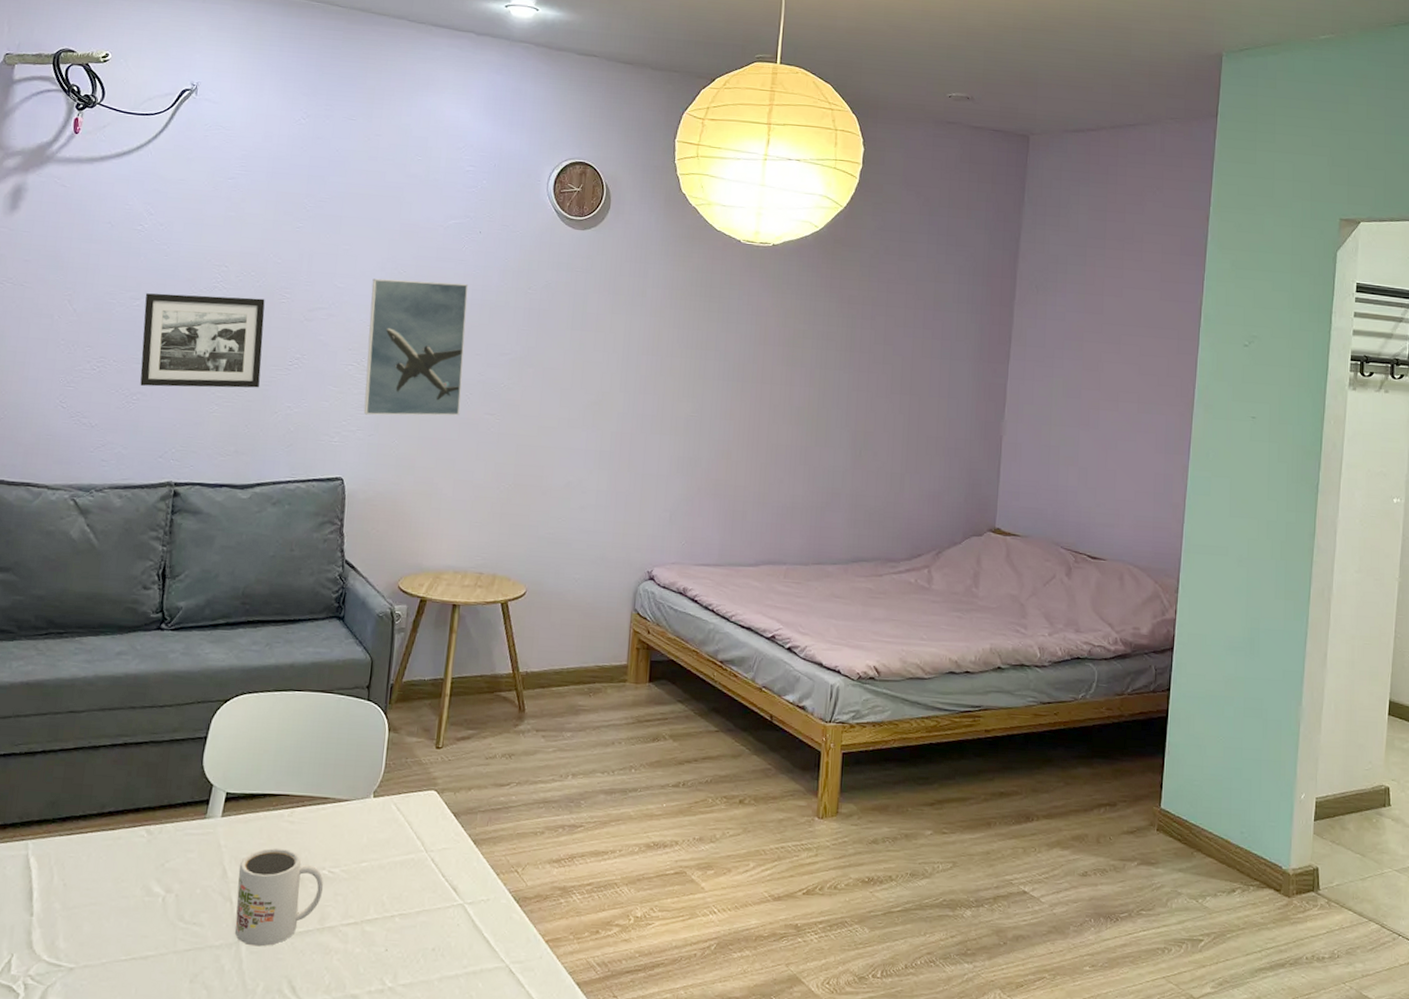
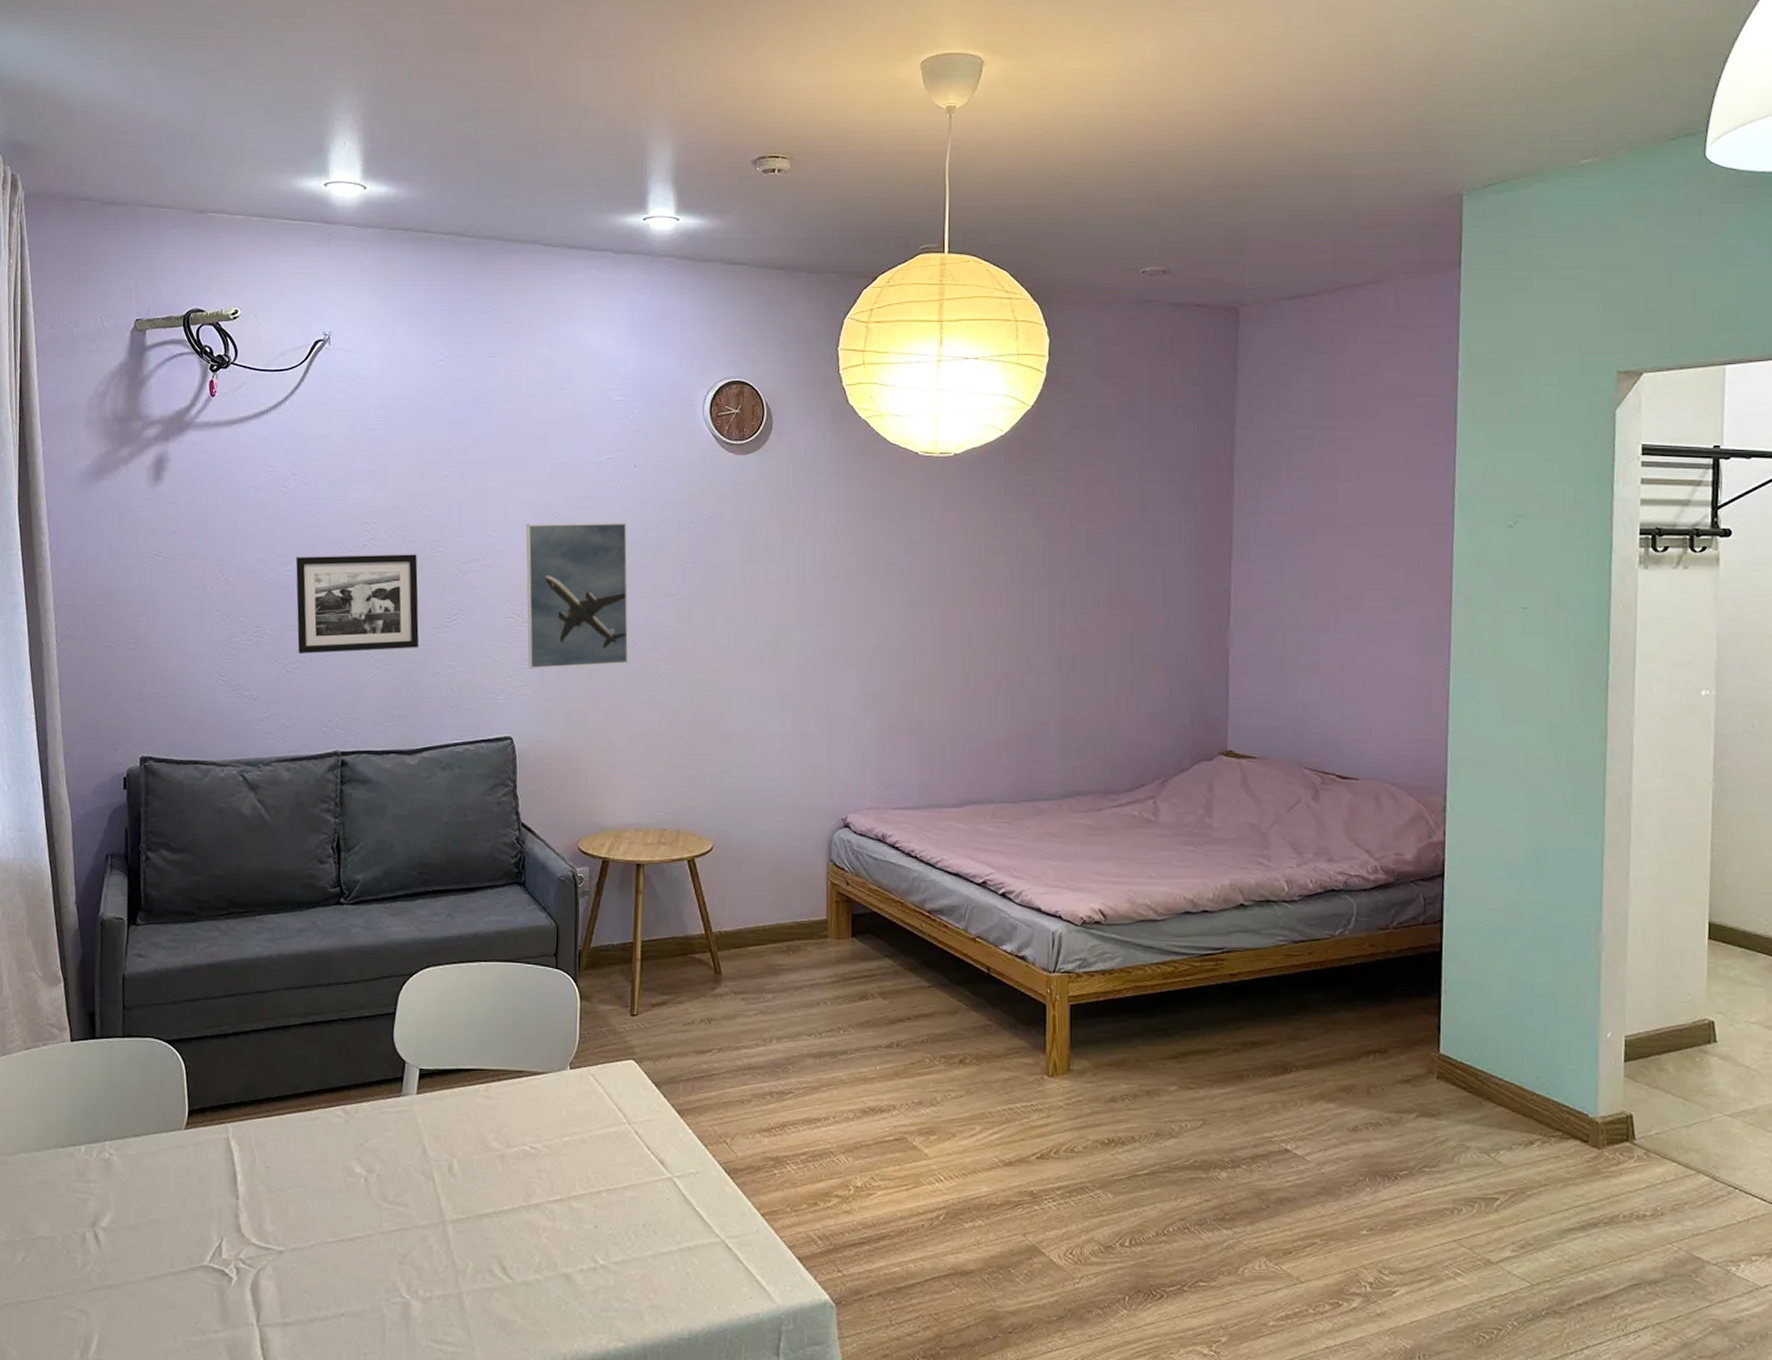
mug: present [234,847,324,947] -> none [438,1124,526,1226]

